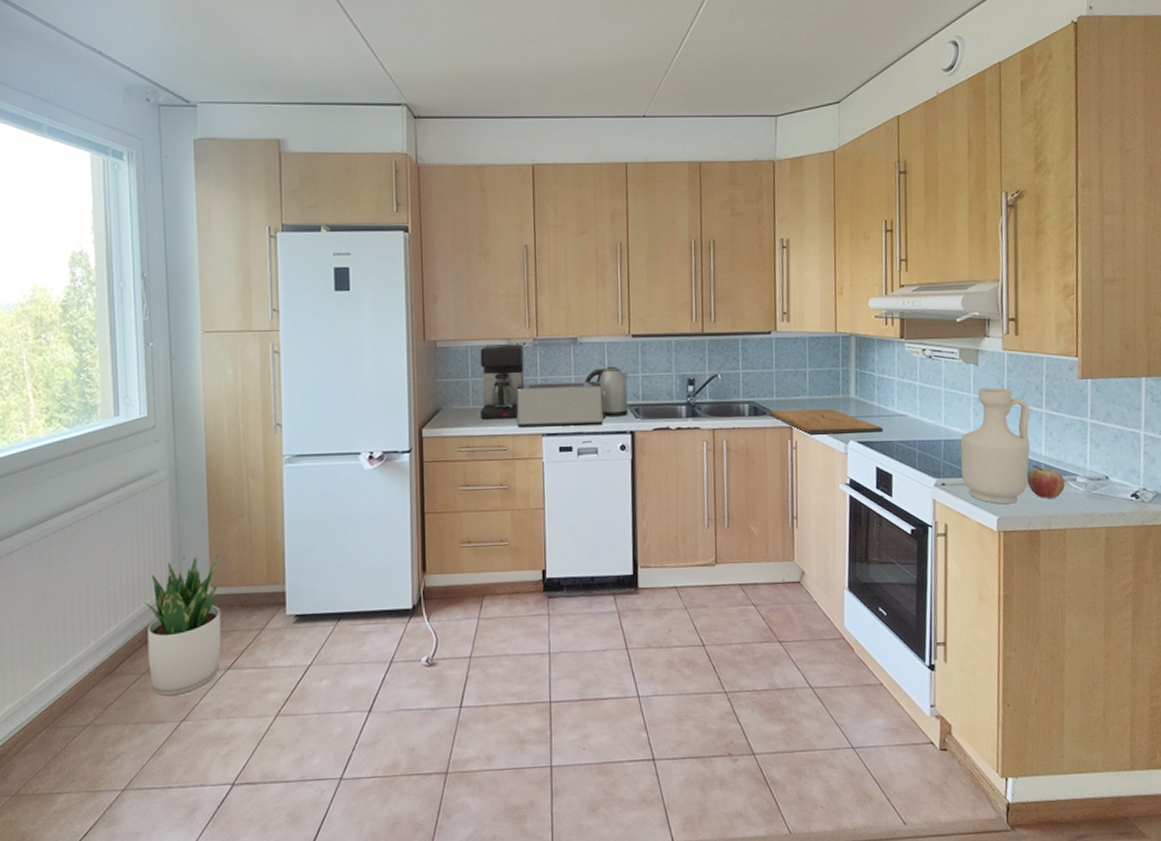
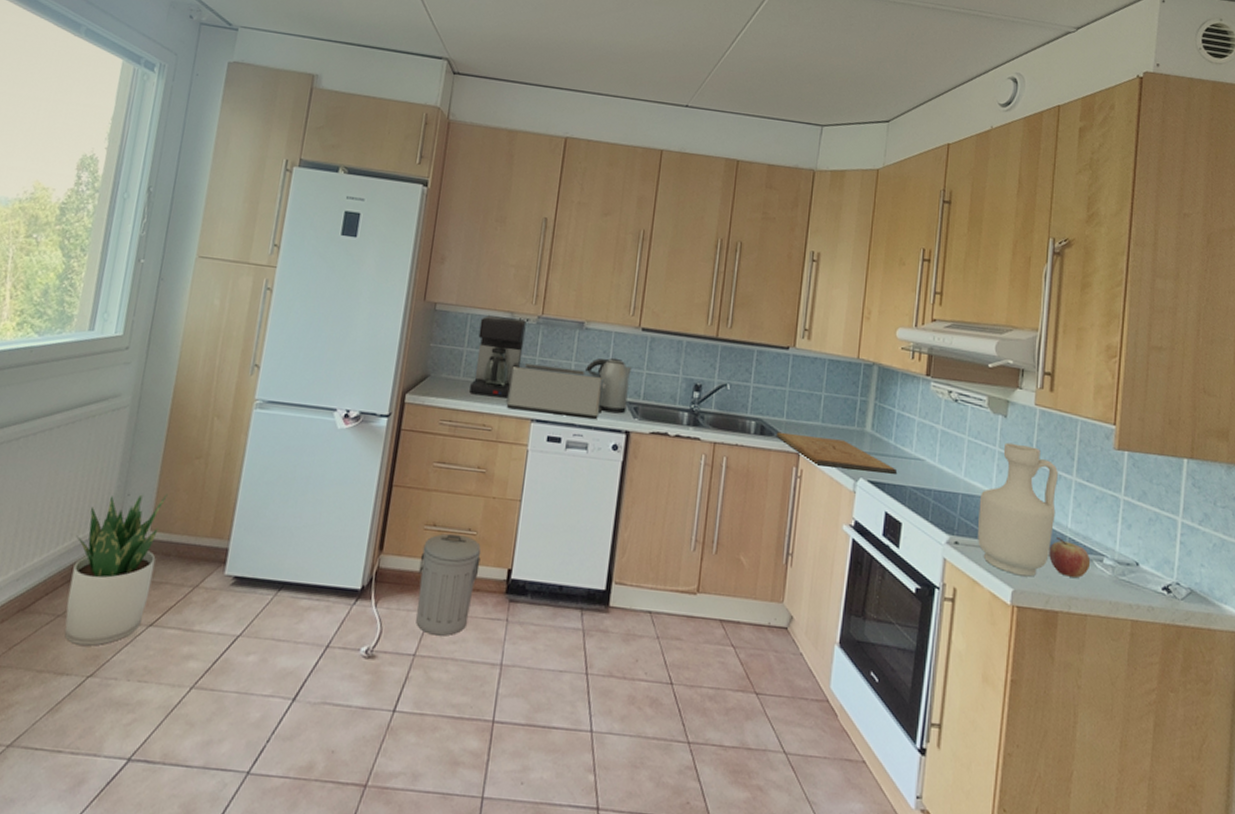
trash can: none [461,546,516,637] -> present [416,533,481,636]

